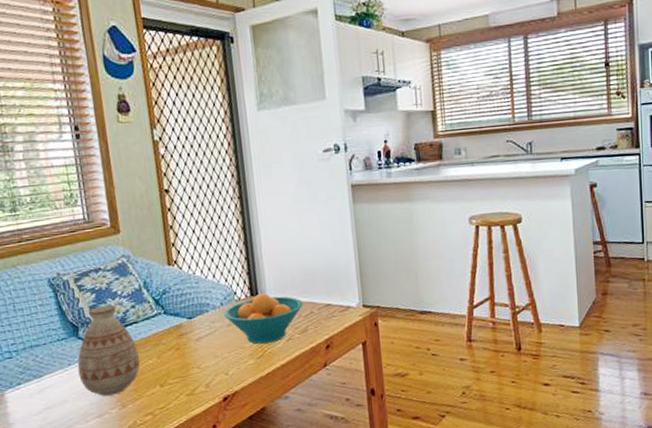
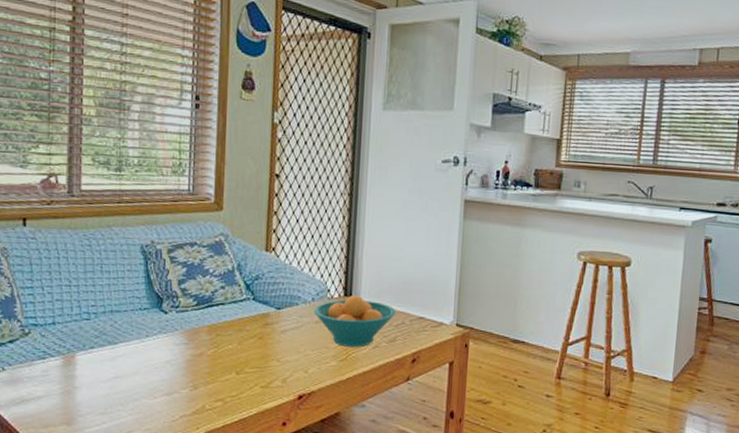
vase: present [77,304,140,396] -> none [155,281,220,375]

